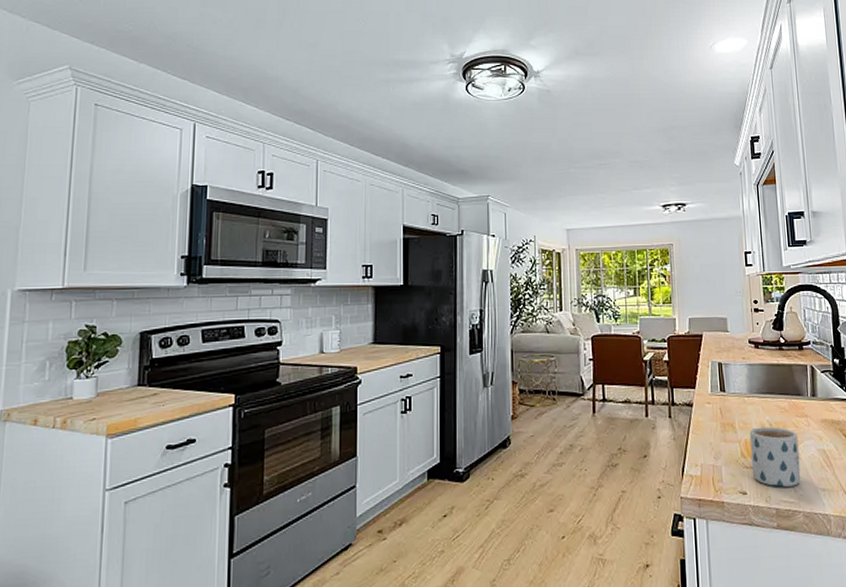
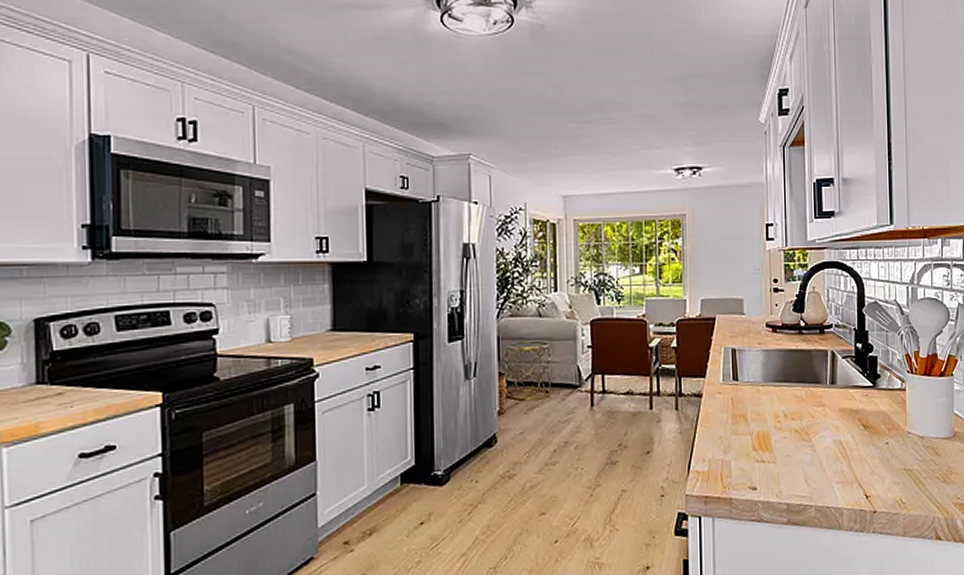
mug: present [749,426,801,487] -> none [762,417,815,481]

